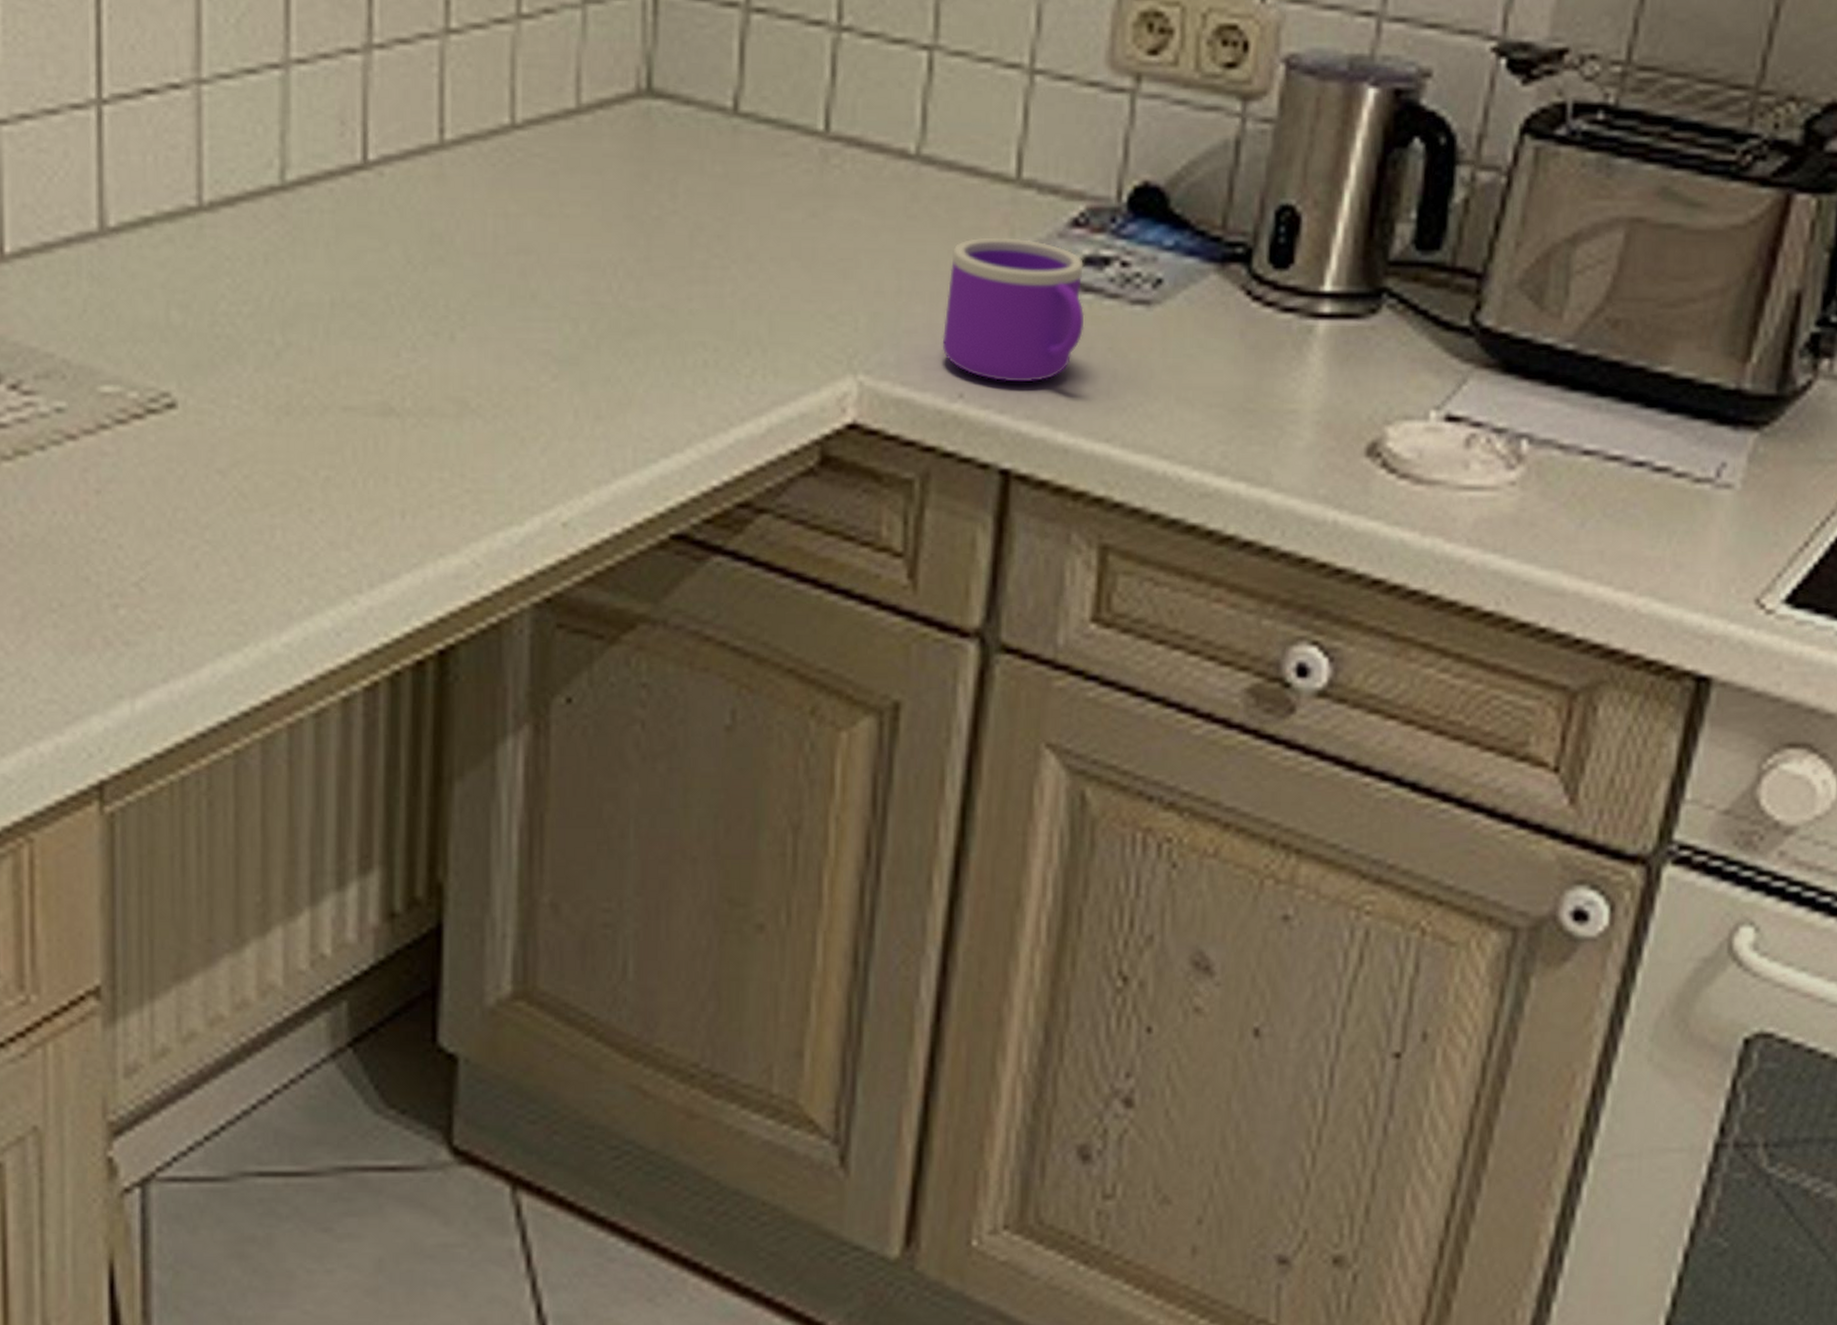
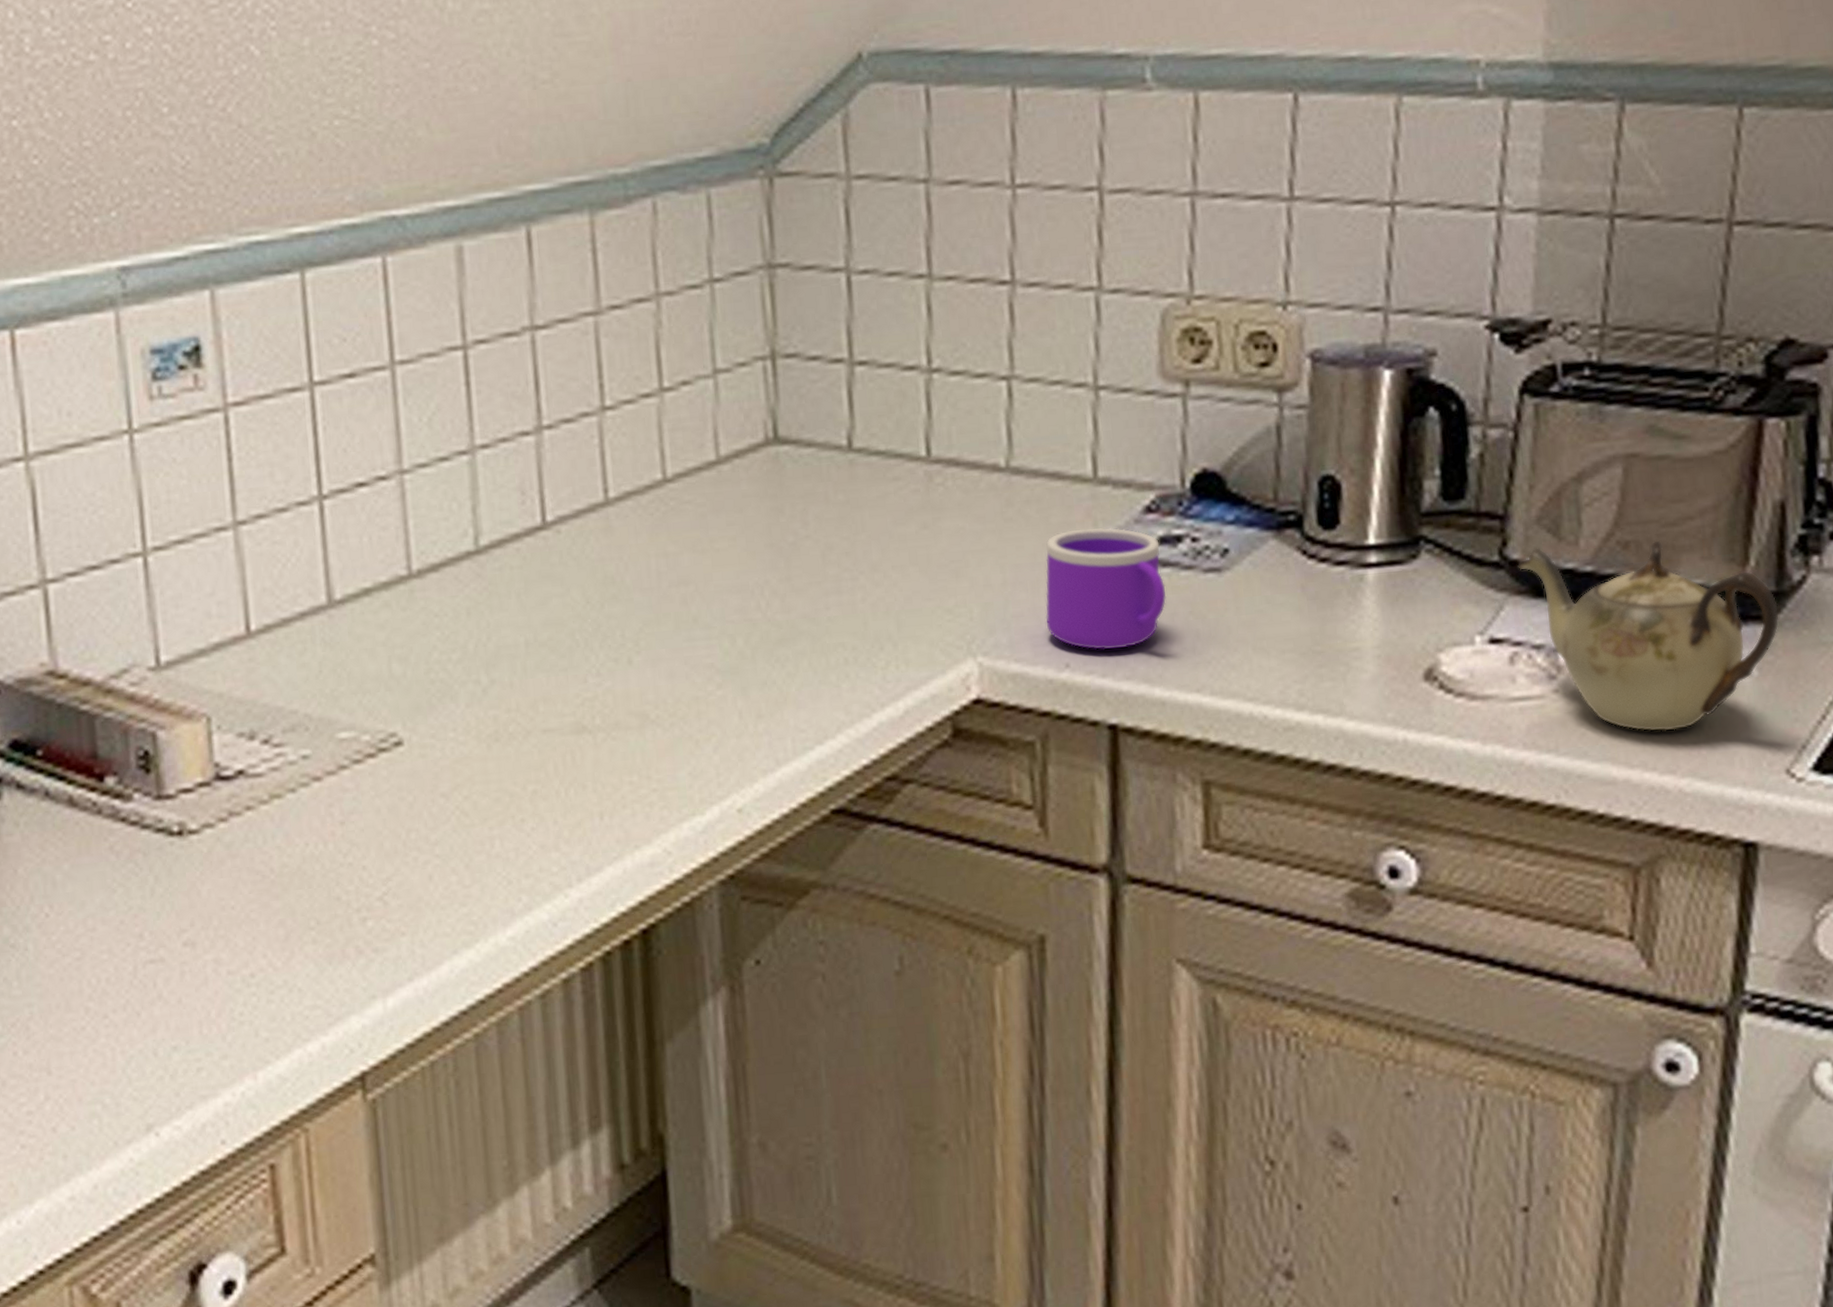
teapot: none [1490,316,1775,542] -> present [1517,540,1779,732]

